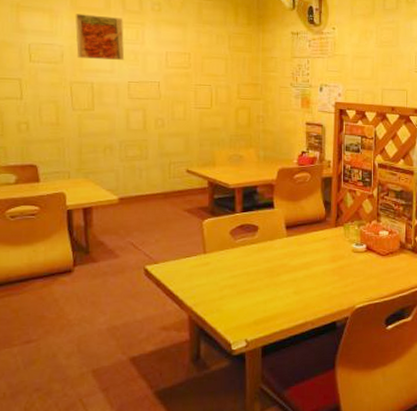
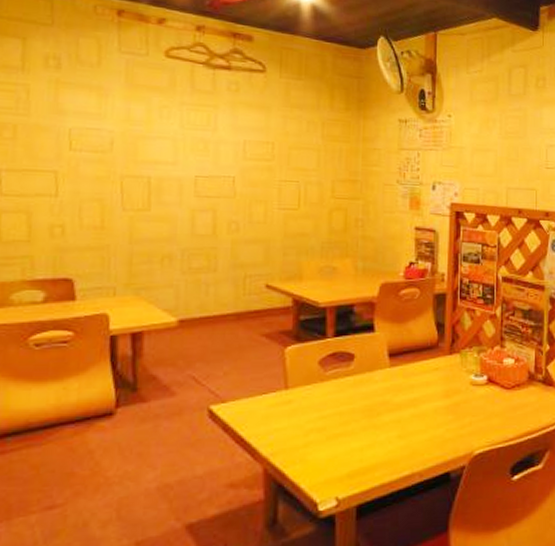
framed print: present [75,14,125,60] -> none [130,92,192,150]

